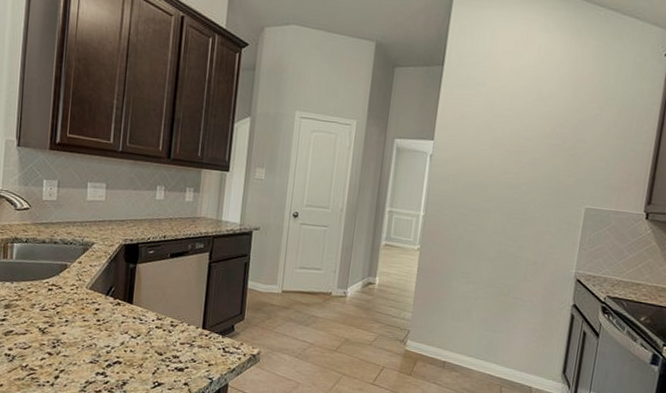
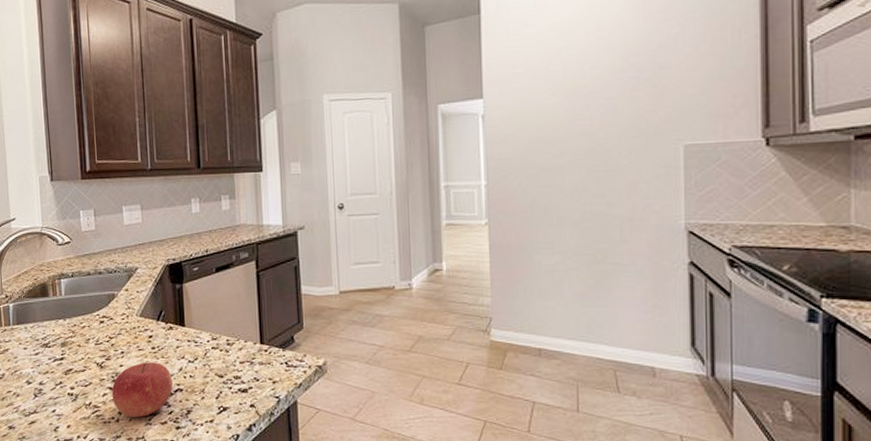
fruit: none [50,332,113,384] -> present [111,362,173,418]

